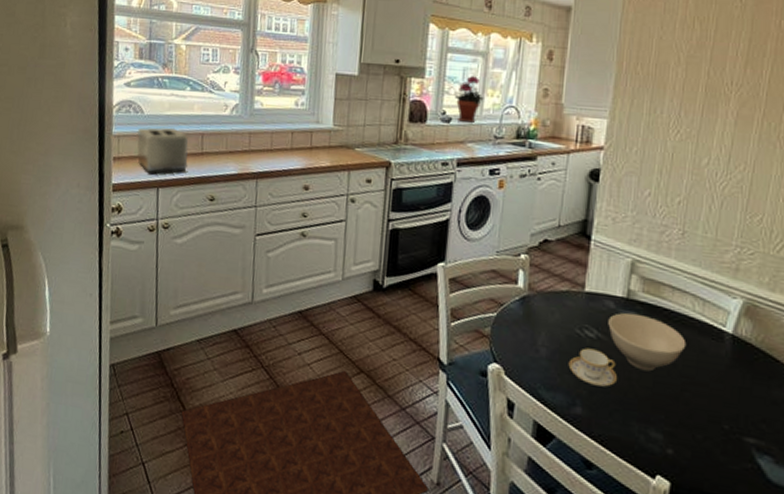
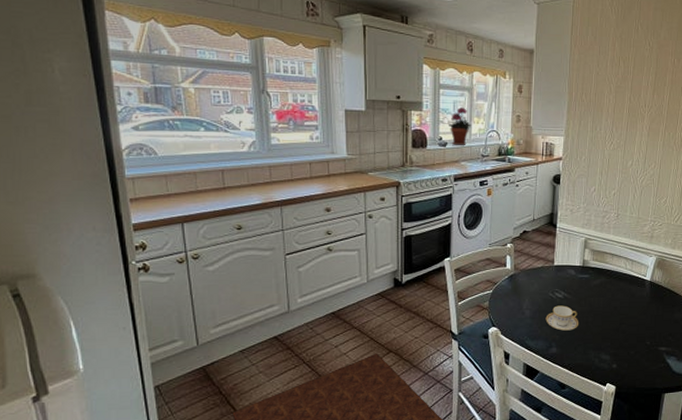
toaster: present [137,127,188,175] -> none [154,166,211,211]
bowl: present [608,312,687,372] -> none [571,276,622,315]

